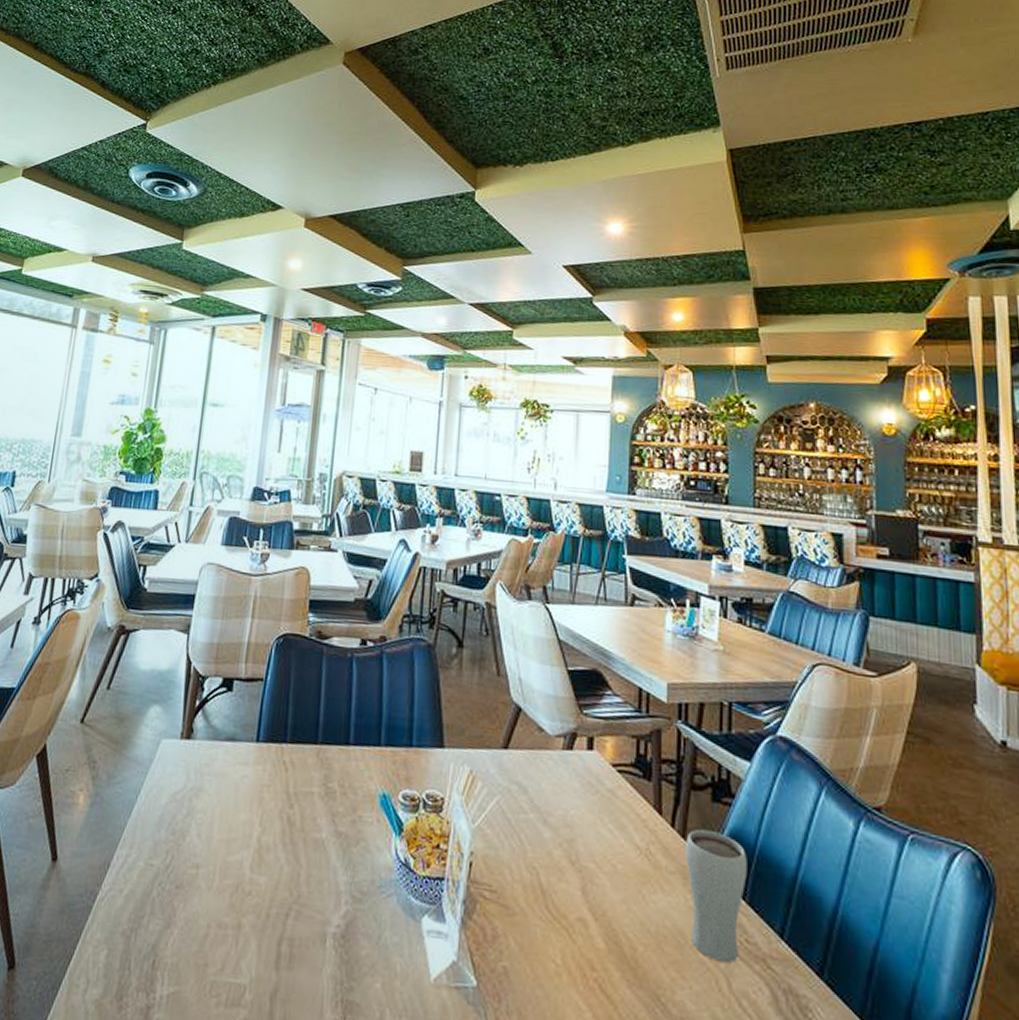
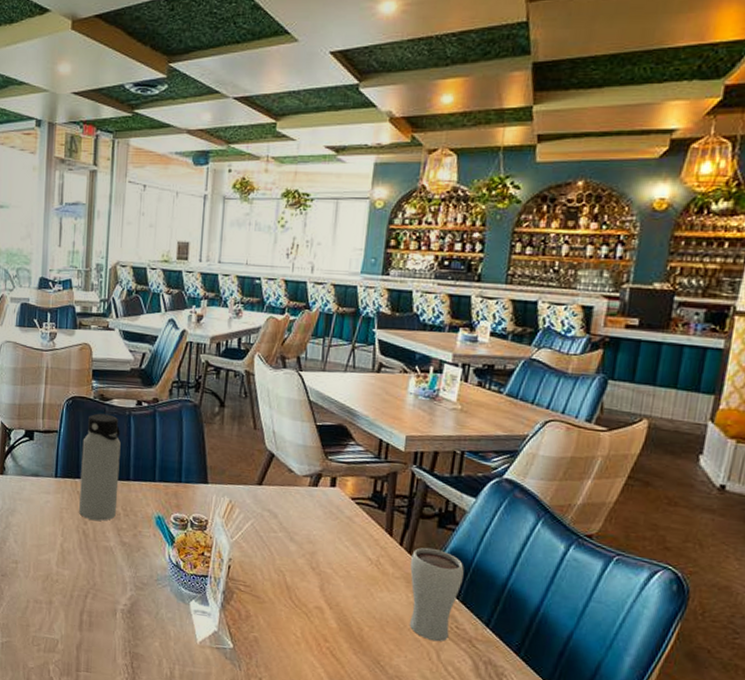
water bottle: none [284,655,340,803] -> present [79,413,121,521]

